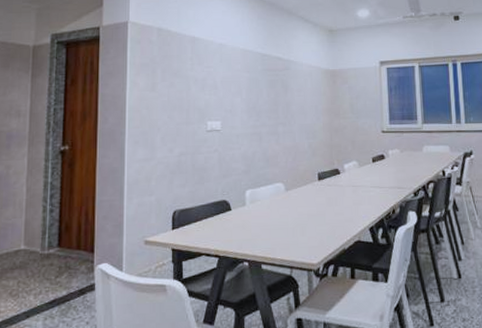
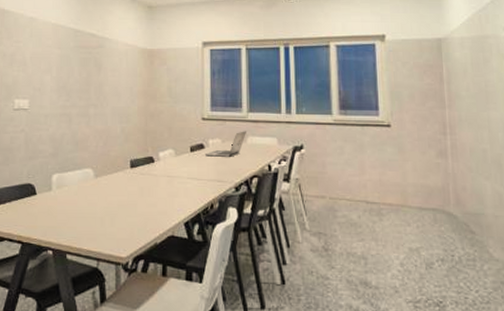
laptop: none [386,141,422,167] -> present [205,131,246,158]

